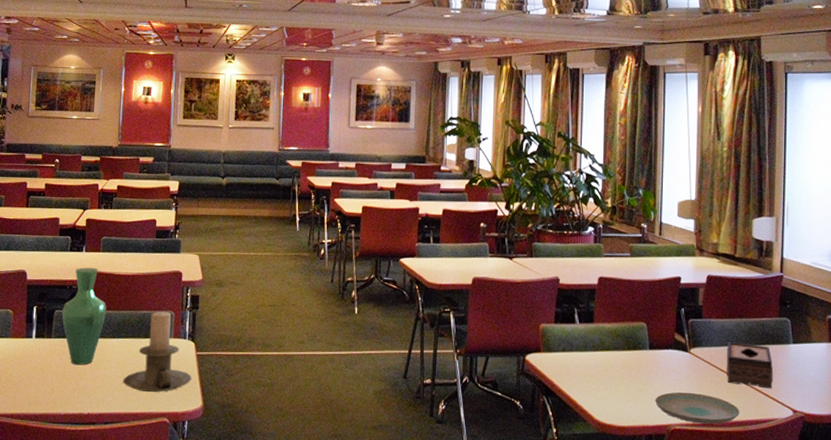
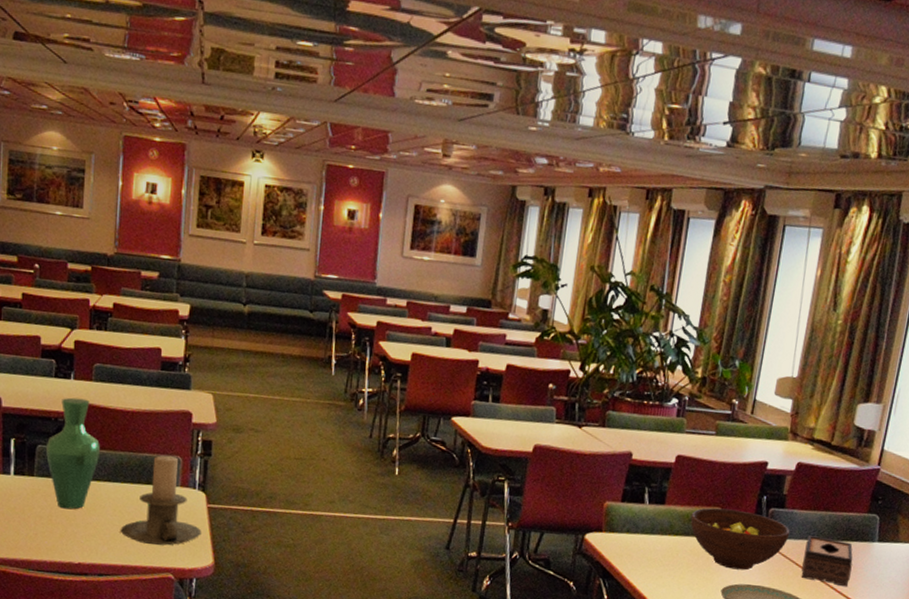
fruit bowl: none [618,322,711,379] -> present [690,508,790,570]

